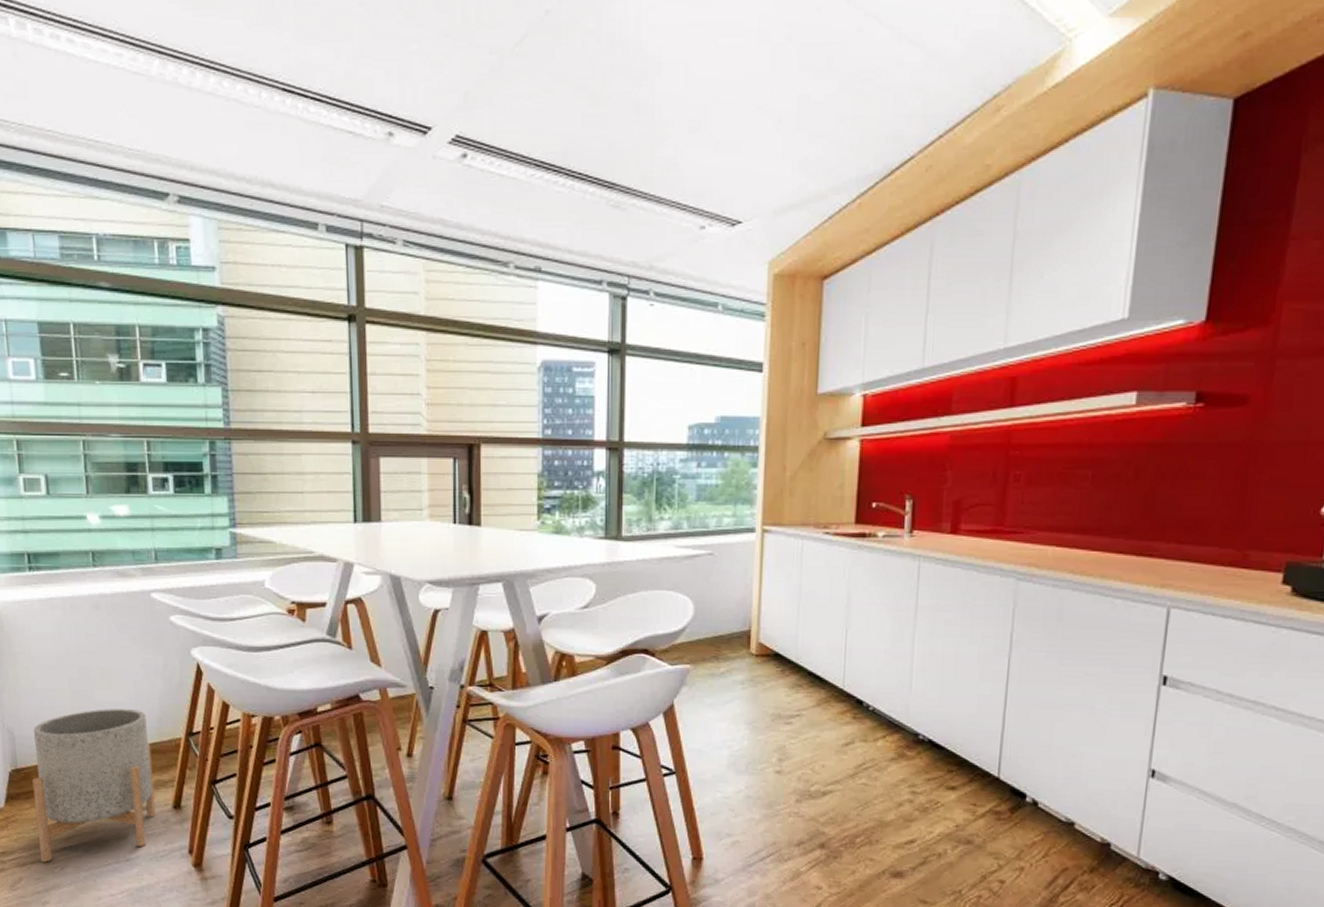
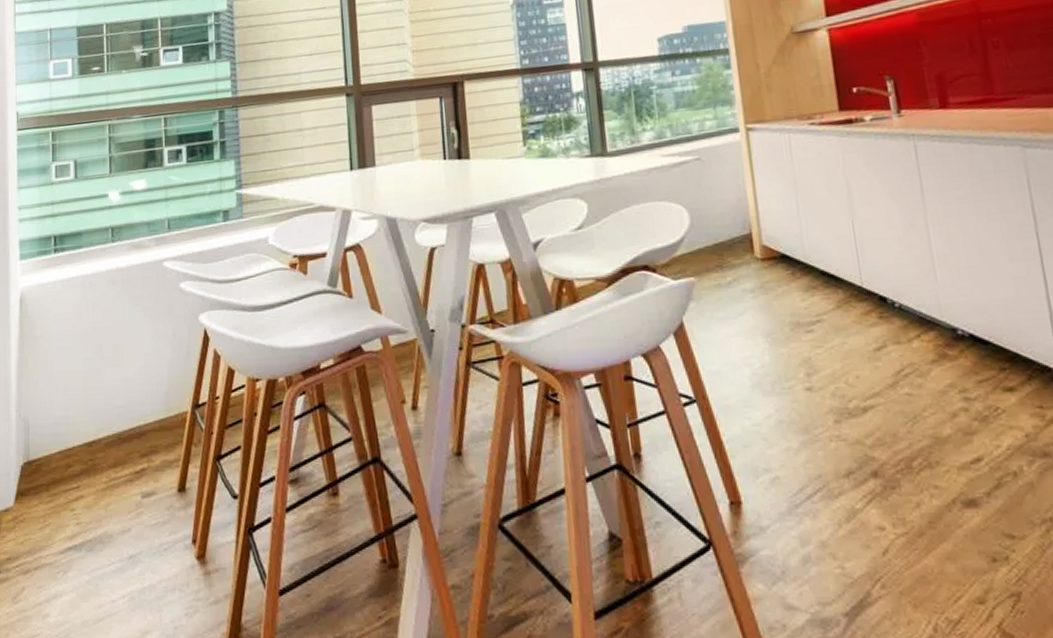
planter: present [32,709,156,863] -> none [42,385,161,567]

